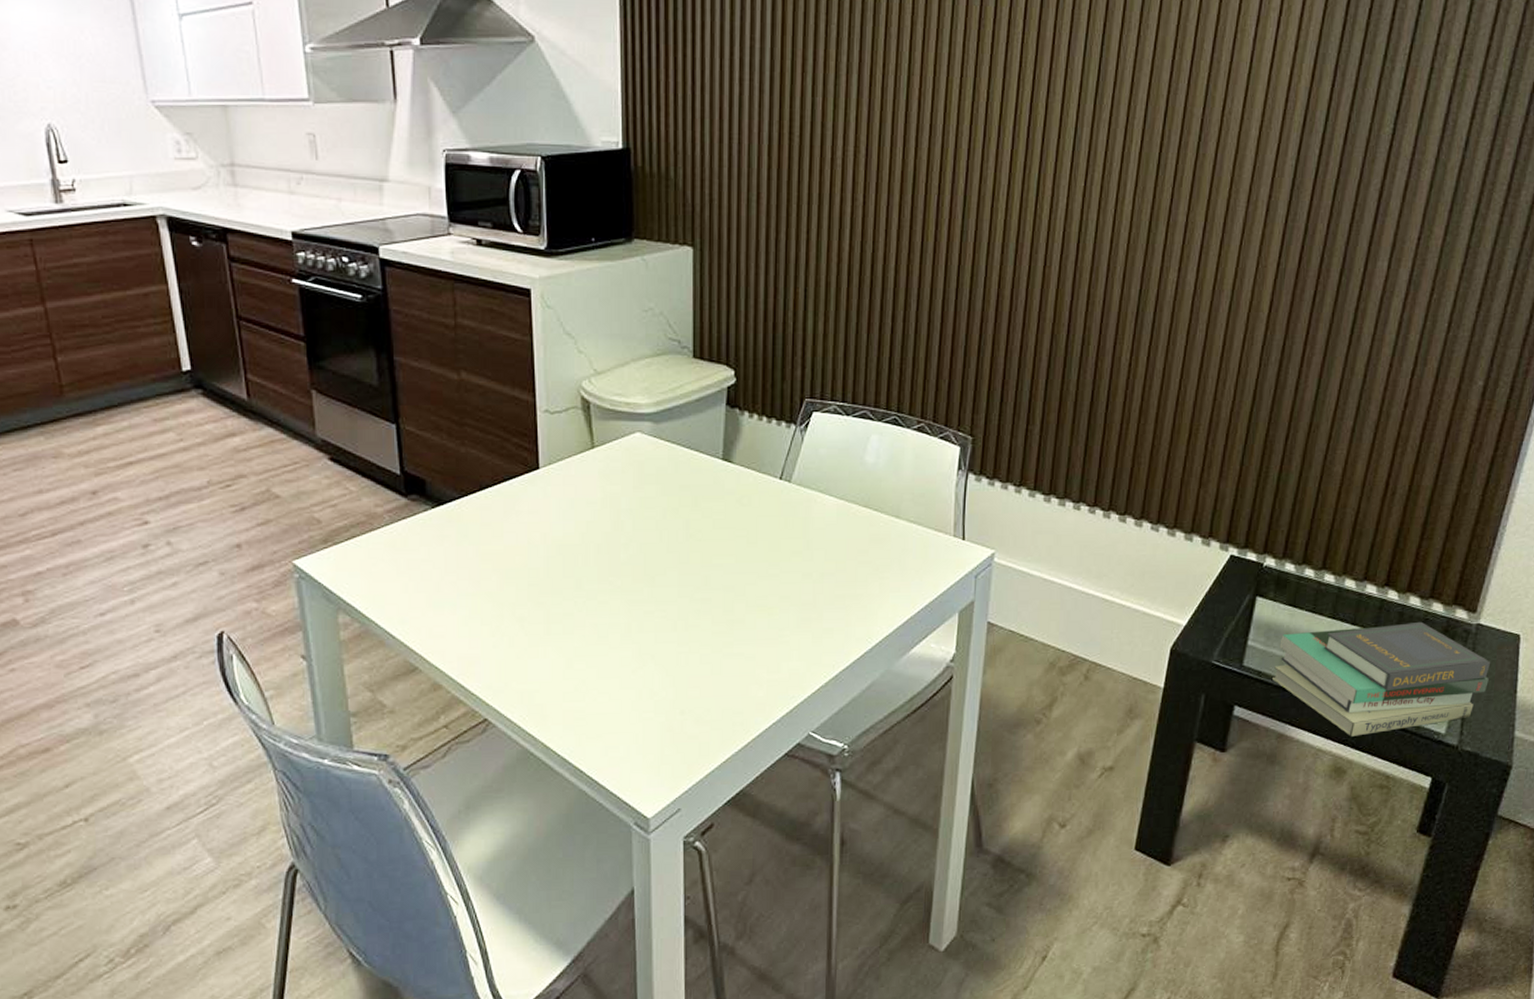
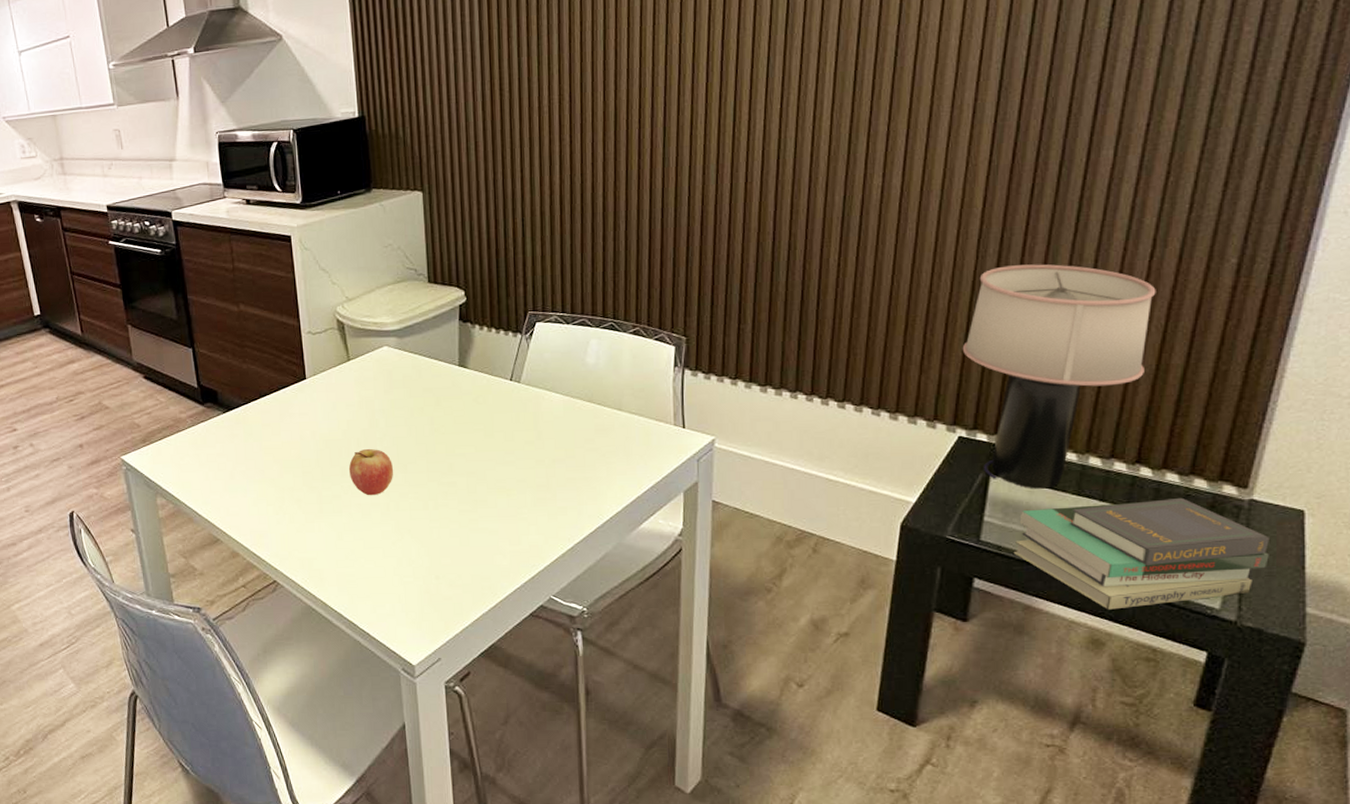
fruit: none [584,556,639,614] -> present [348,448,394,496]
table lamp: none [1240,376,1414,612] -> present [962,264,1156,489]

